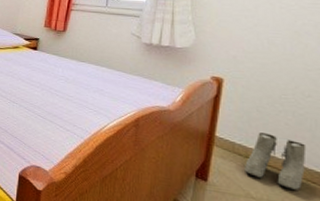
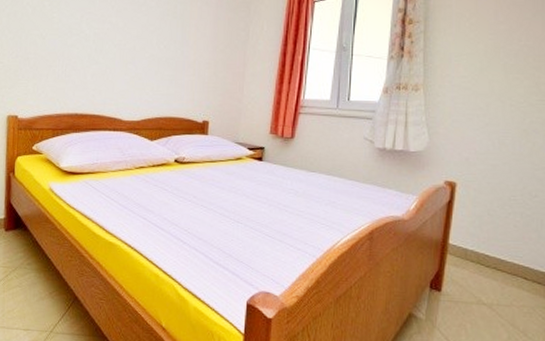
boots: present [245,132,307,190] -> none [477,237,533,292]

